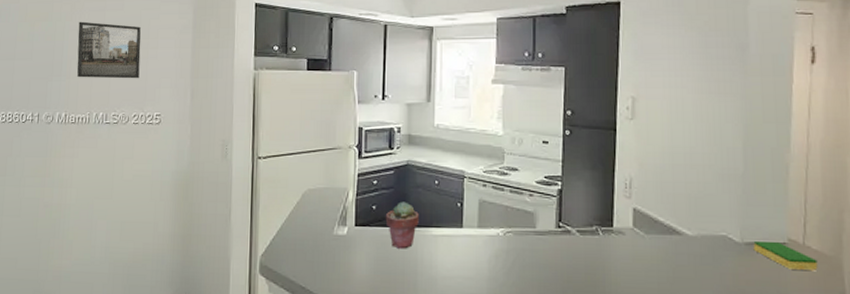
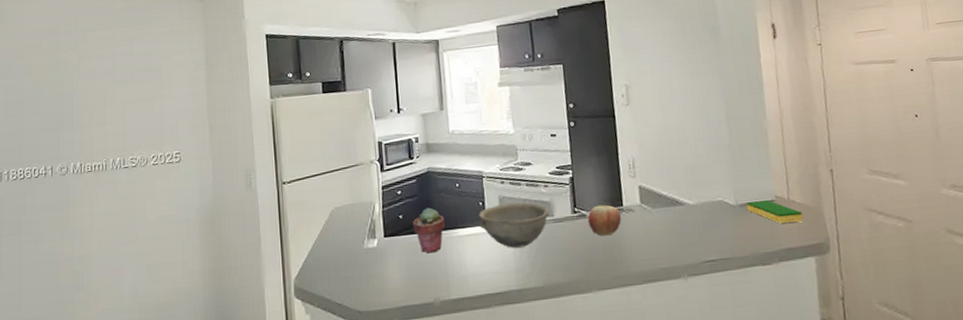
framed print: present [77,21,141,79] -> none [87,68,155,126]
bowl: none [455,208,531,256] -> present [479,202,549,248]
apple: none [572,222,609,257] -> present [587,204,622,236]

